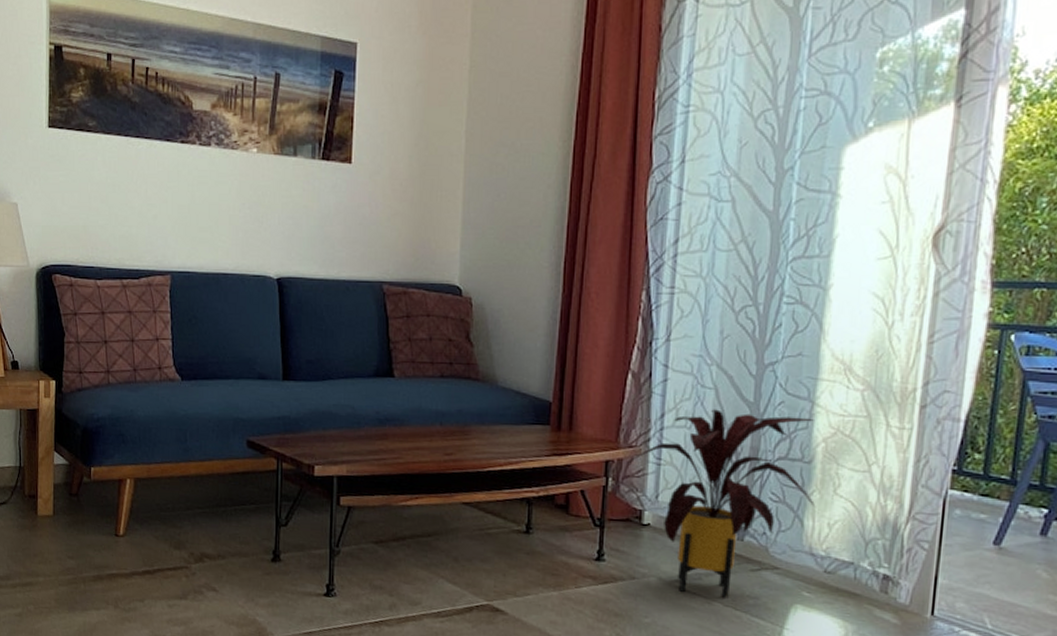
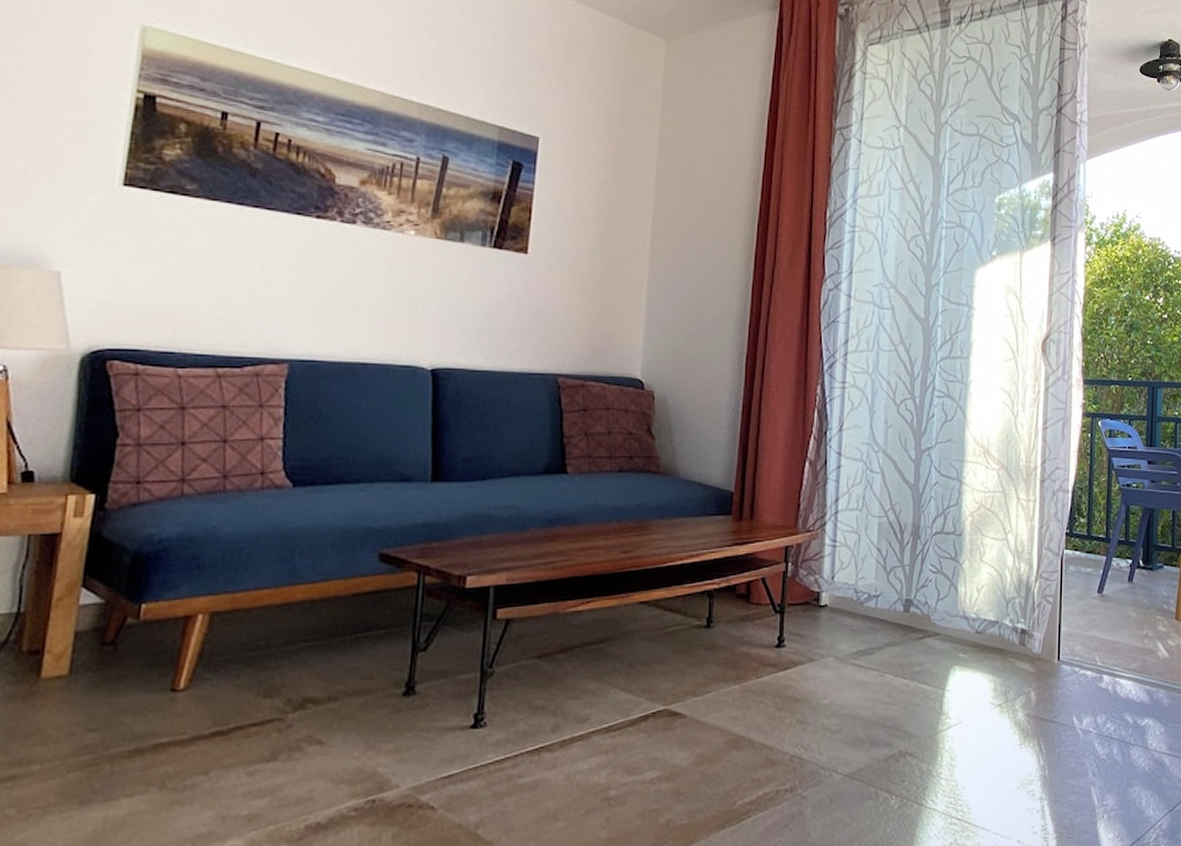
house plant: present [627,409,816,598] -> none [805,492,966,669]

